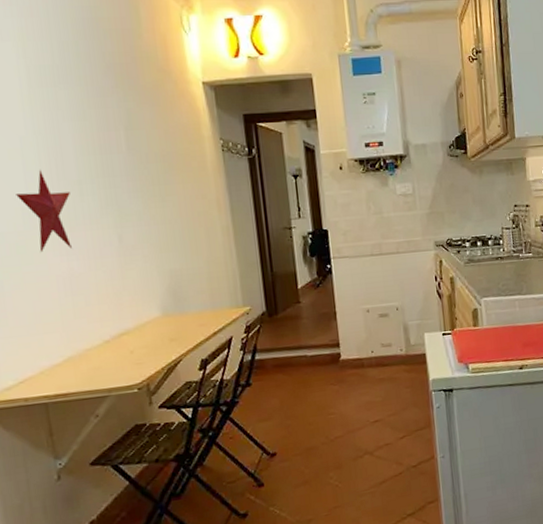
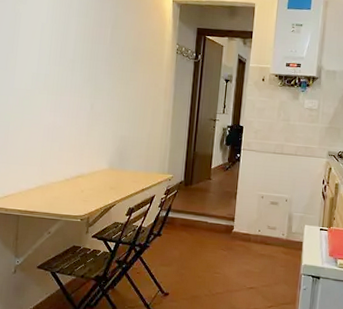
decorative star: present [16,169,72,253] -> none [31,48,66,108]

